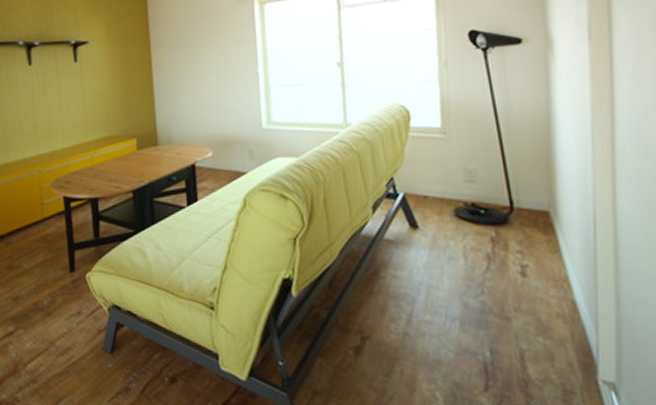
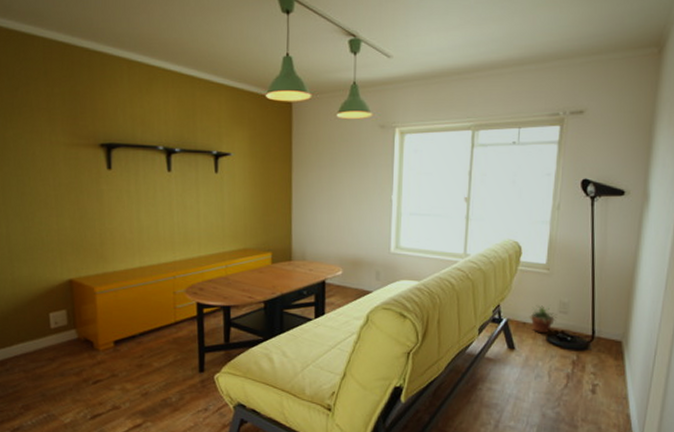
potted plant: none [429,175,465,206] -> present [528,305,558,333]

